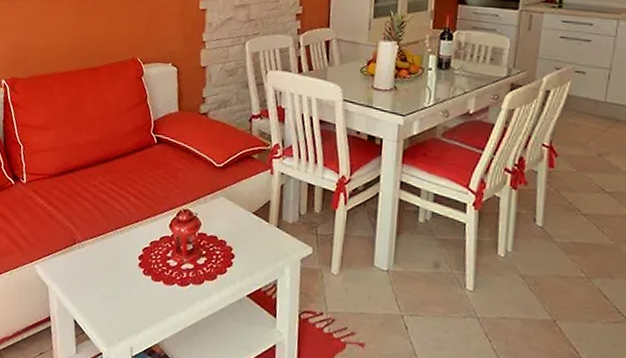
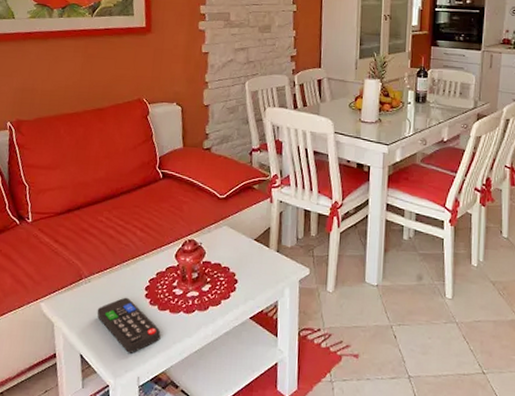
remote control: none [90,265,155,323] -> present [97,297,161,353]

